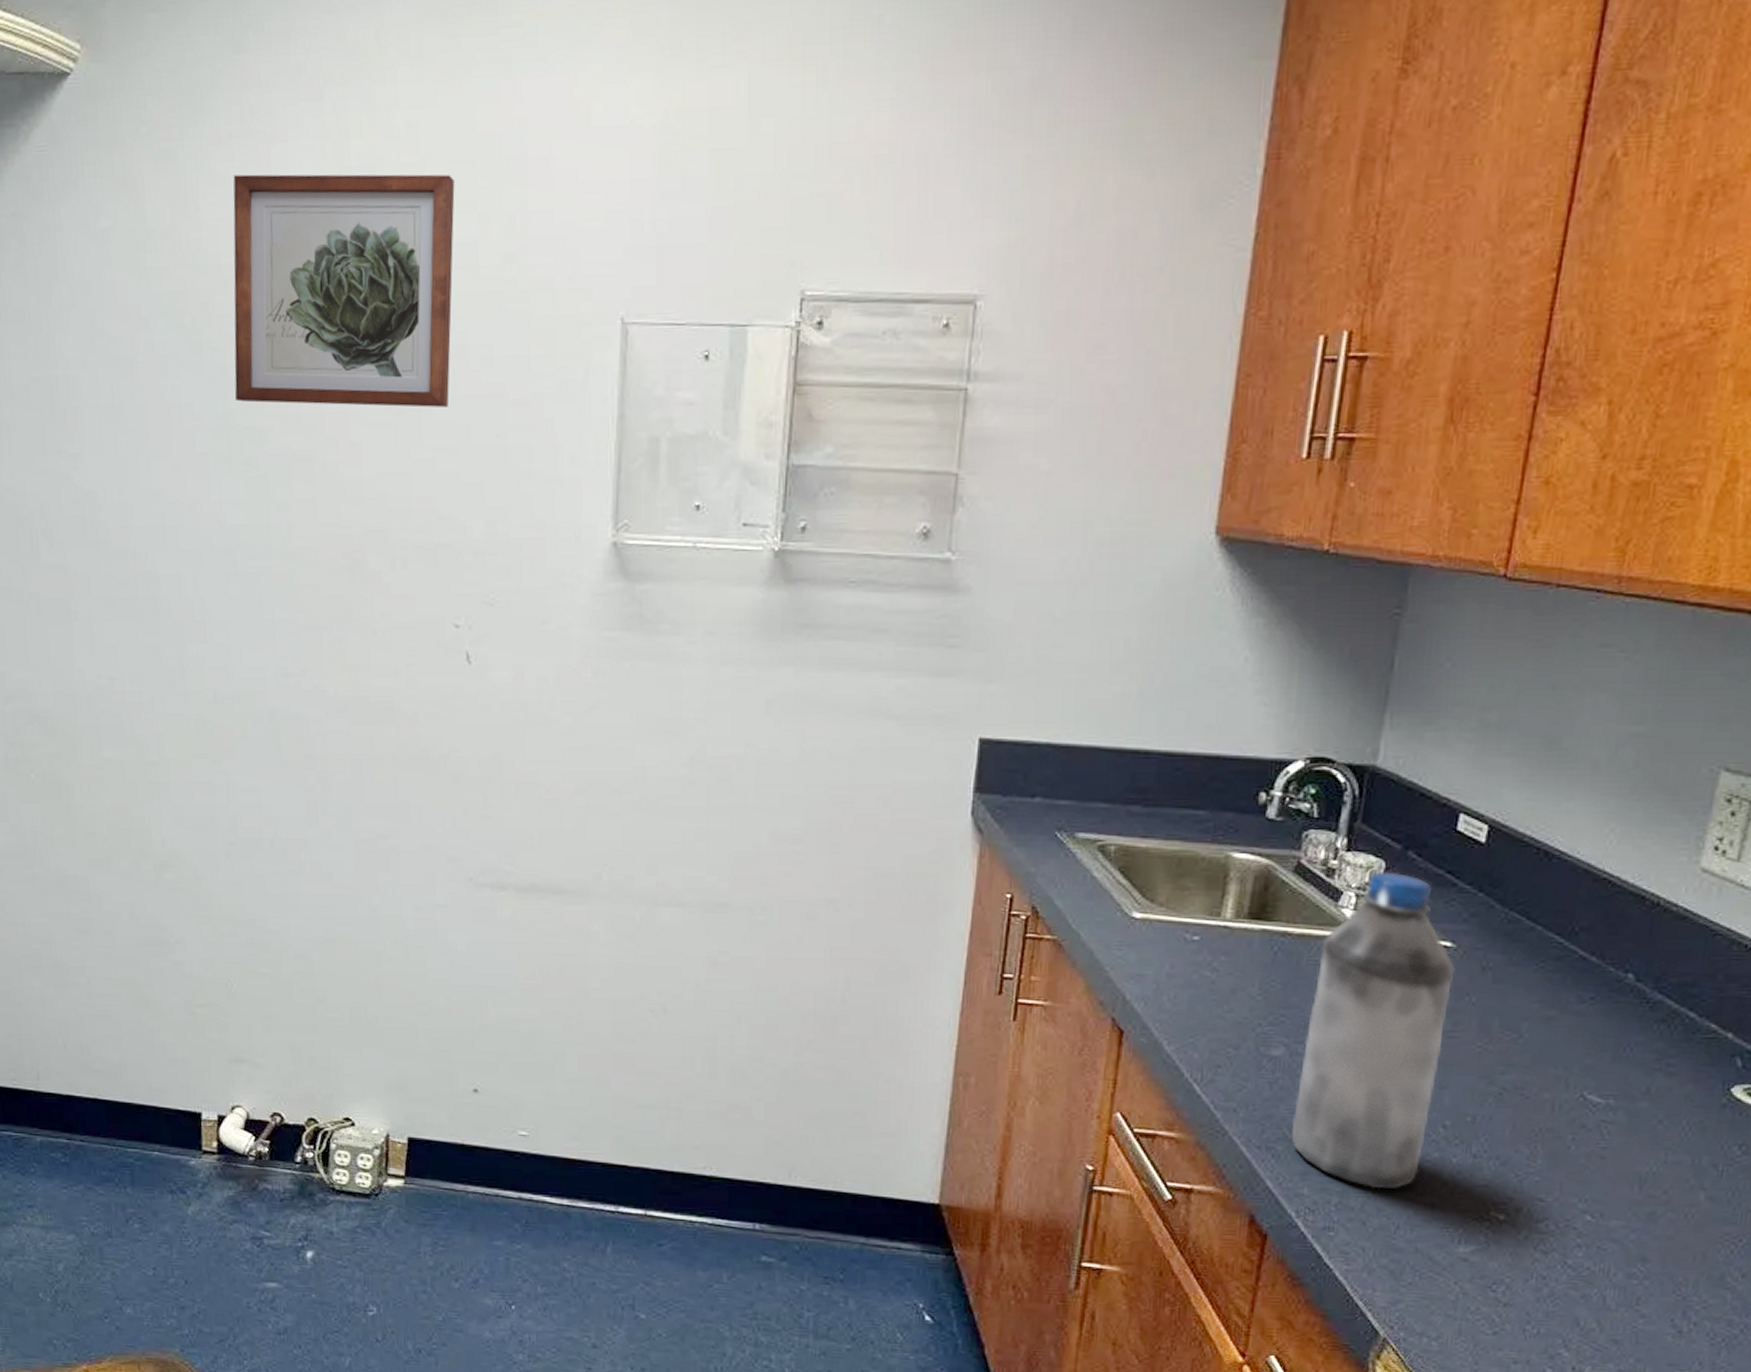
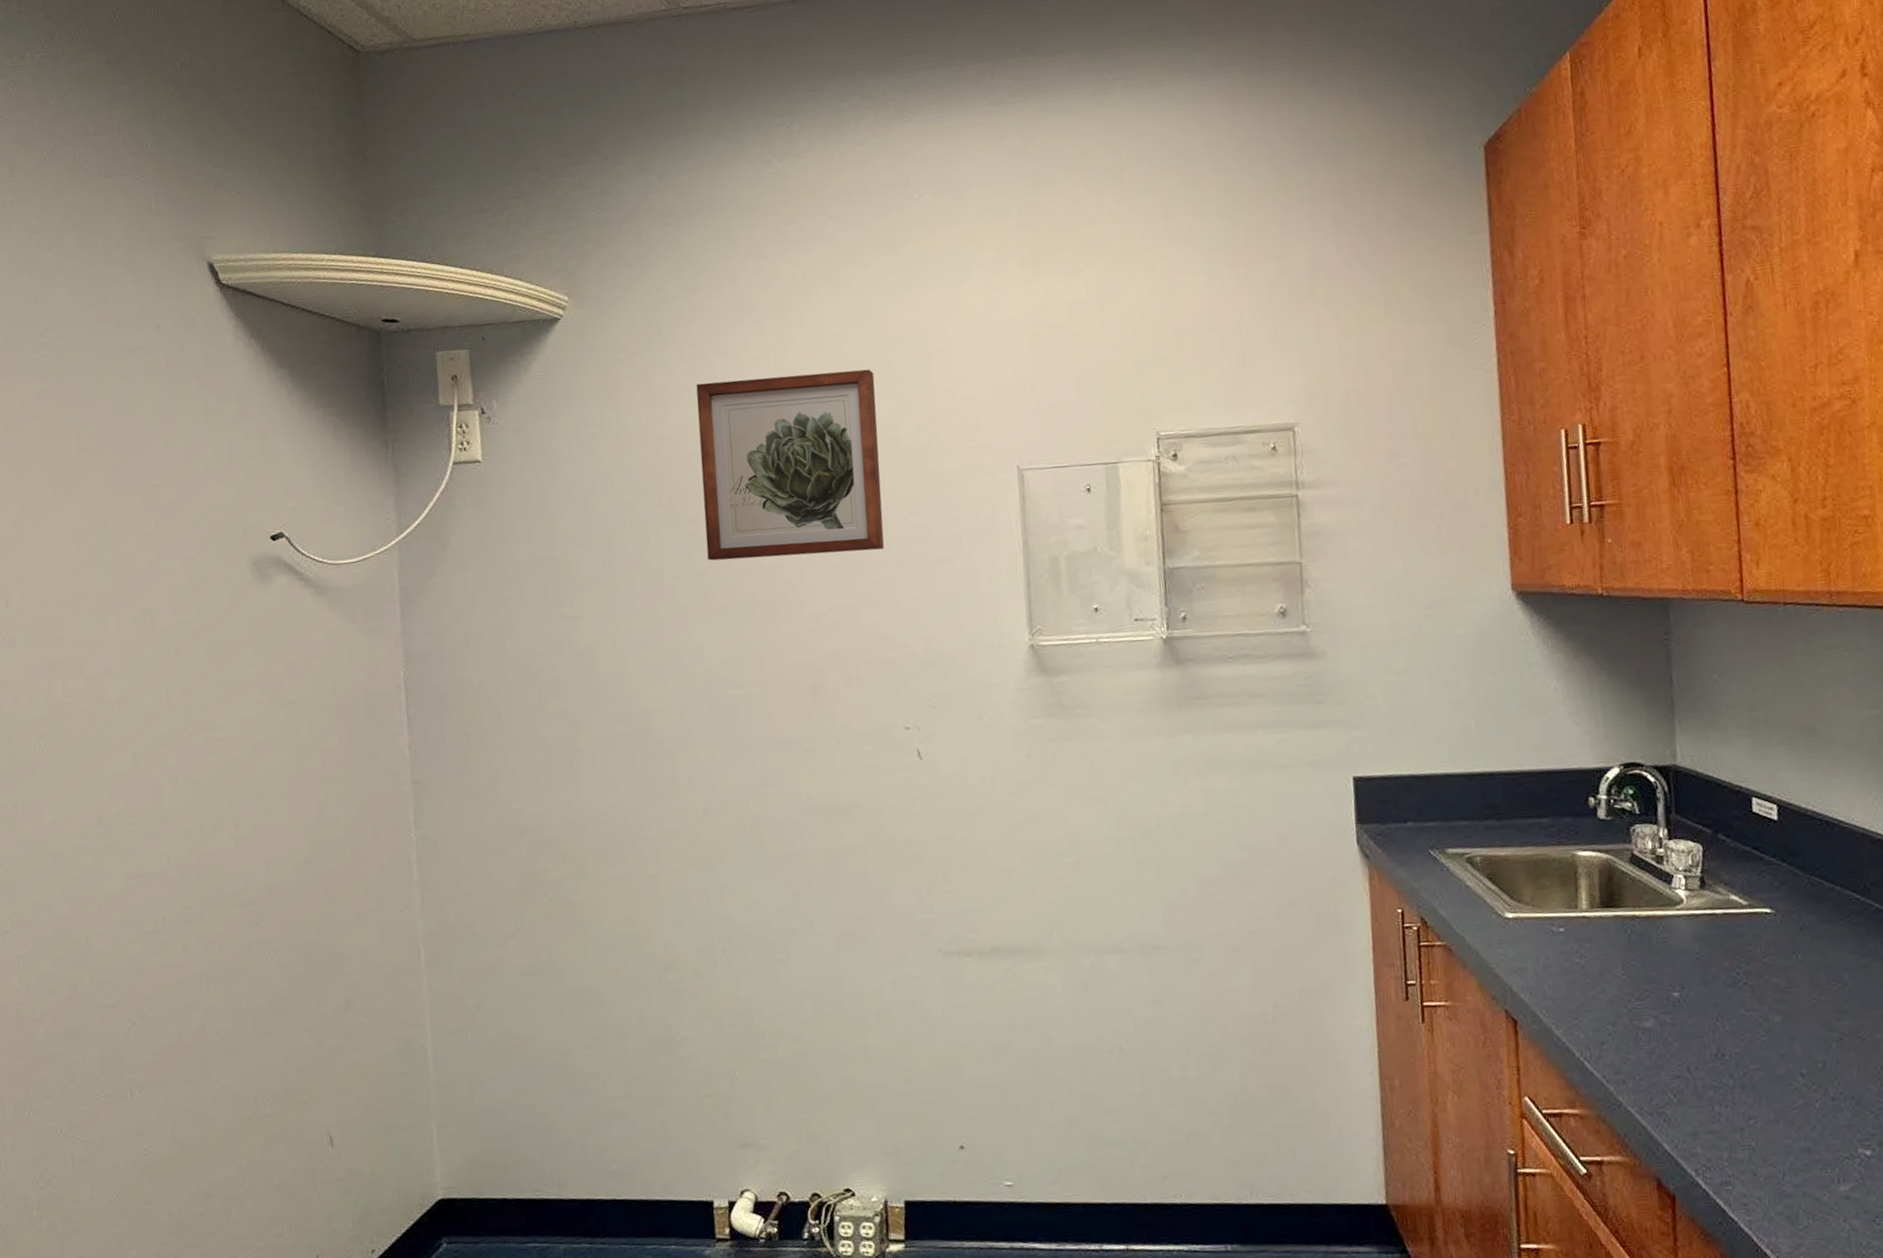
water bottle: present [1291,871,1455,1189] -> none [1666,853,1790,1141]

